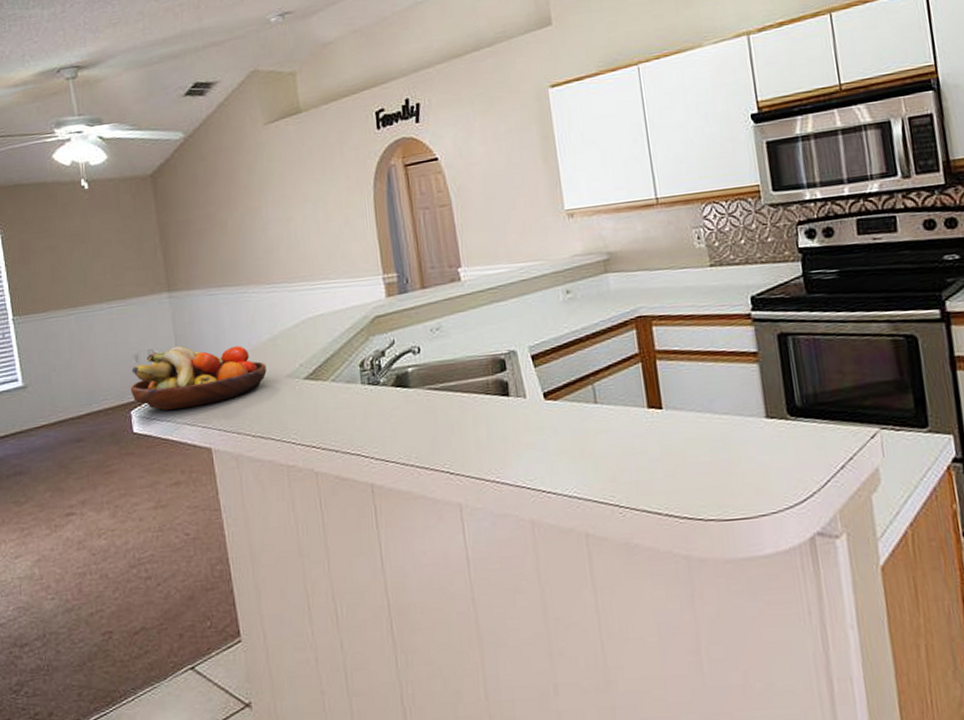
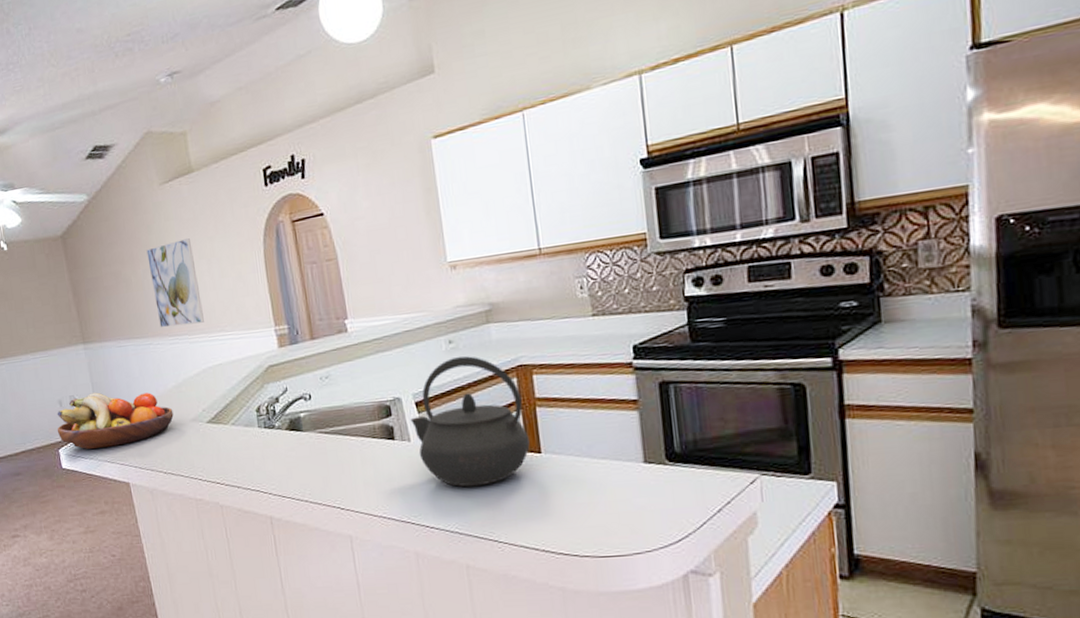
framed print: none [246,180,306,275] -> present [146,238,204,328]
kettle: none [526,306,651,447] -> present [410,356,530,487]

